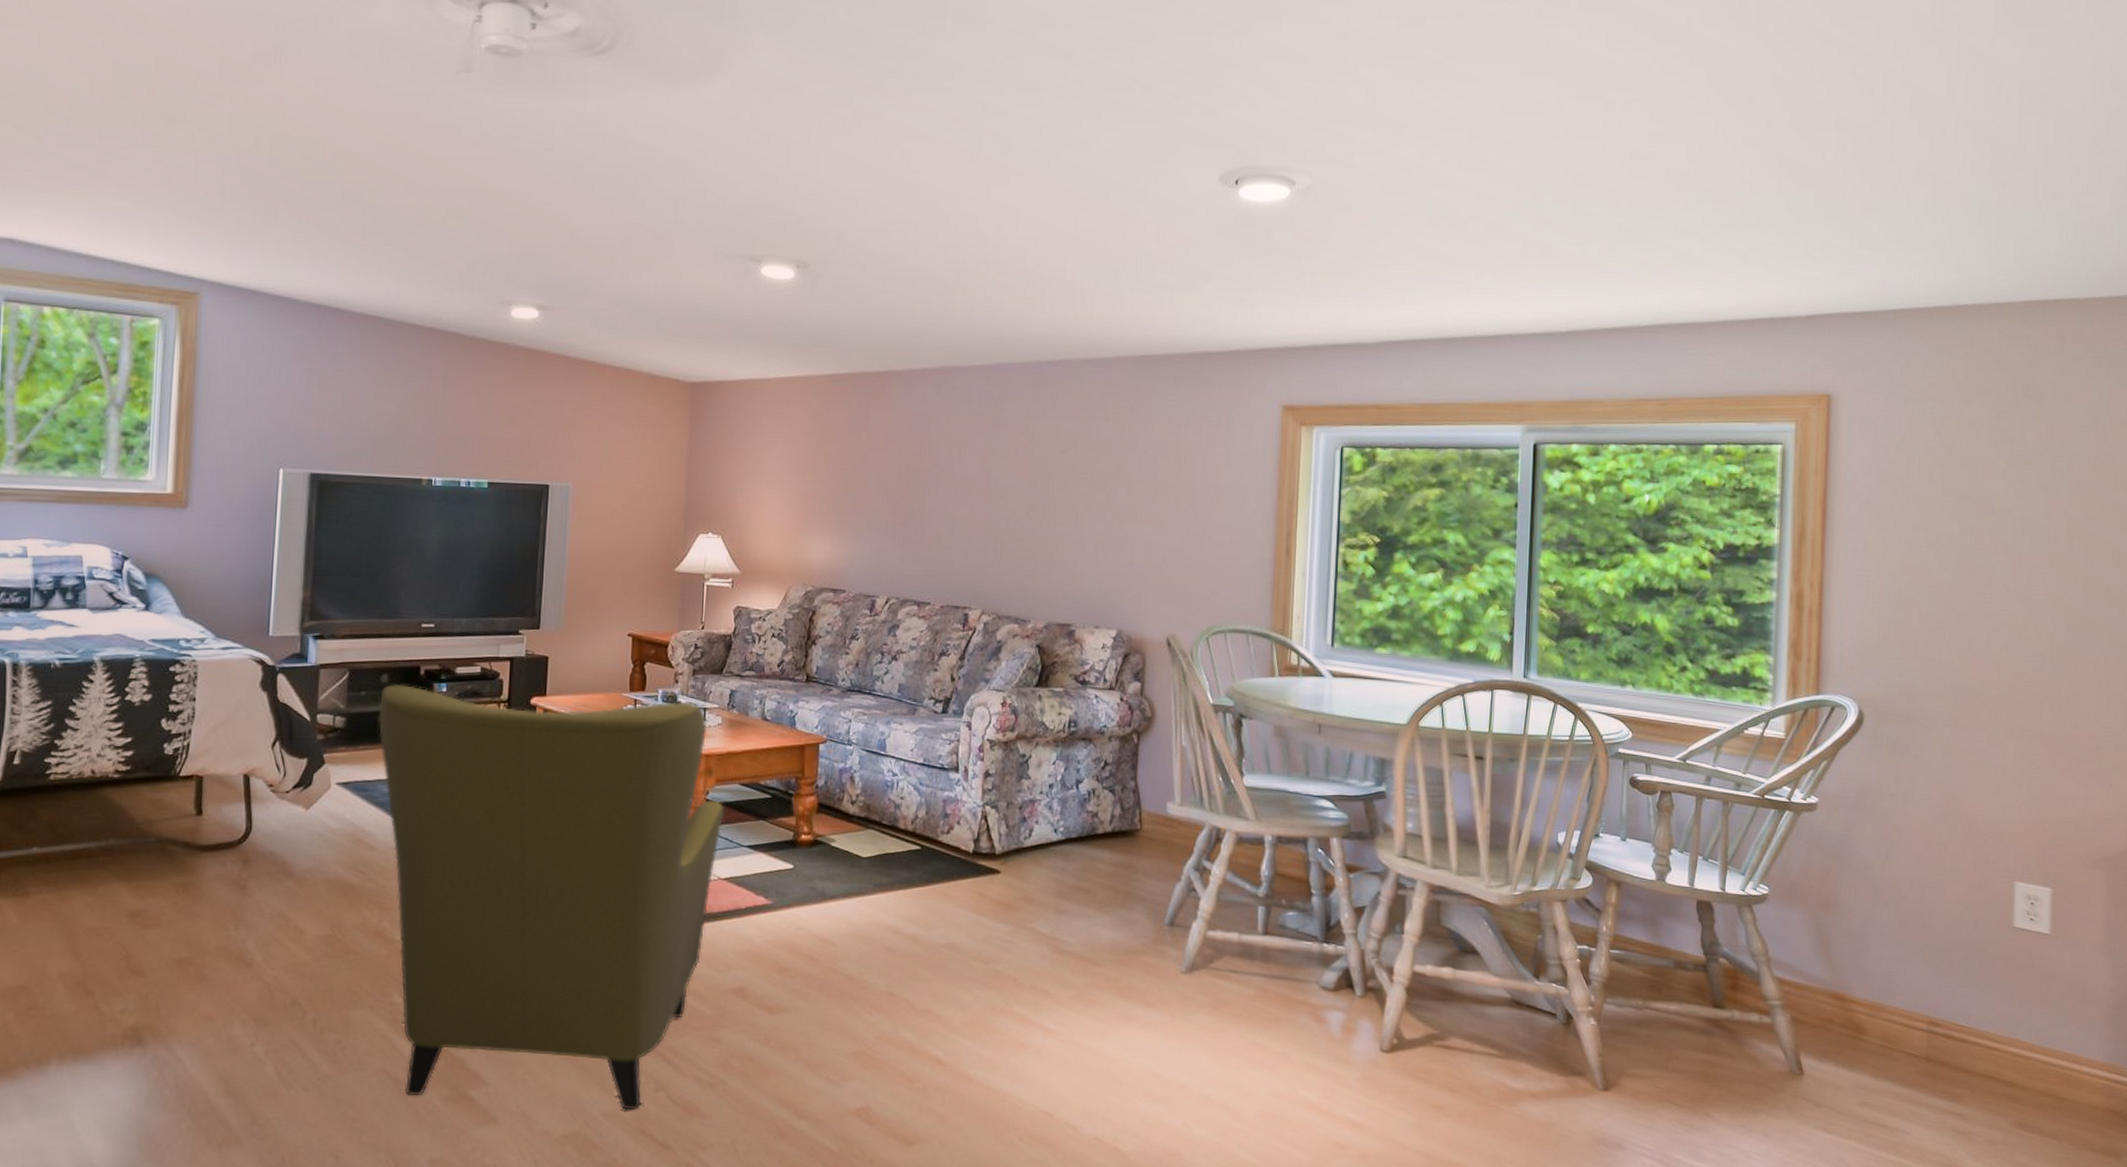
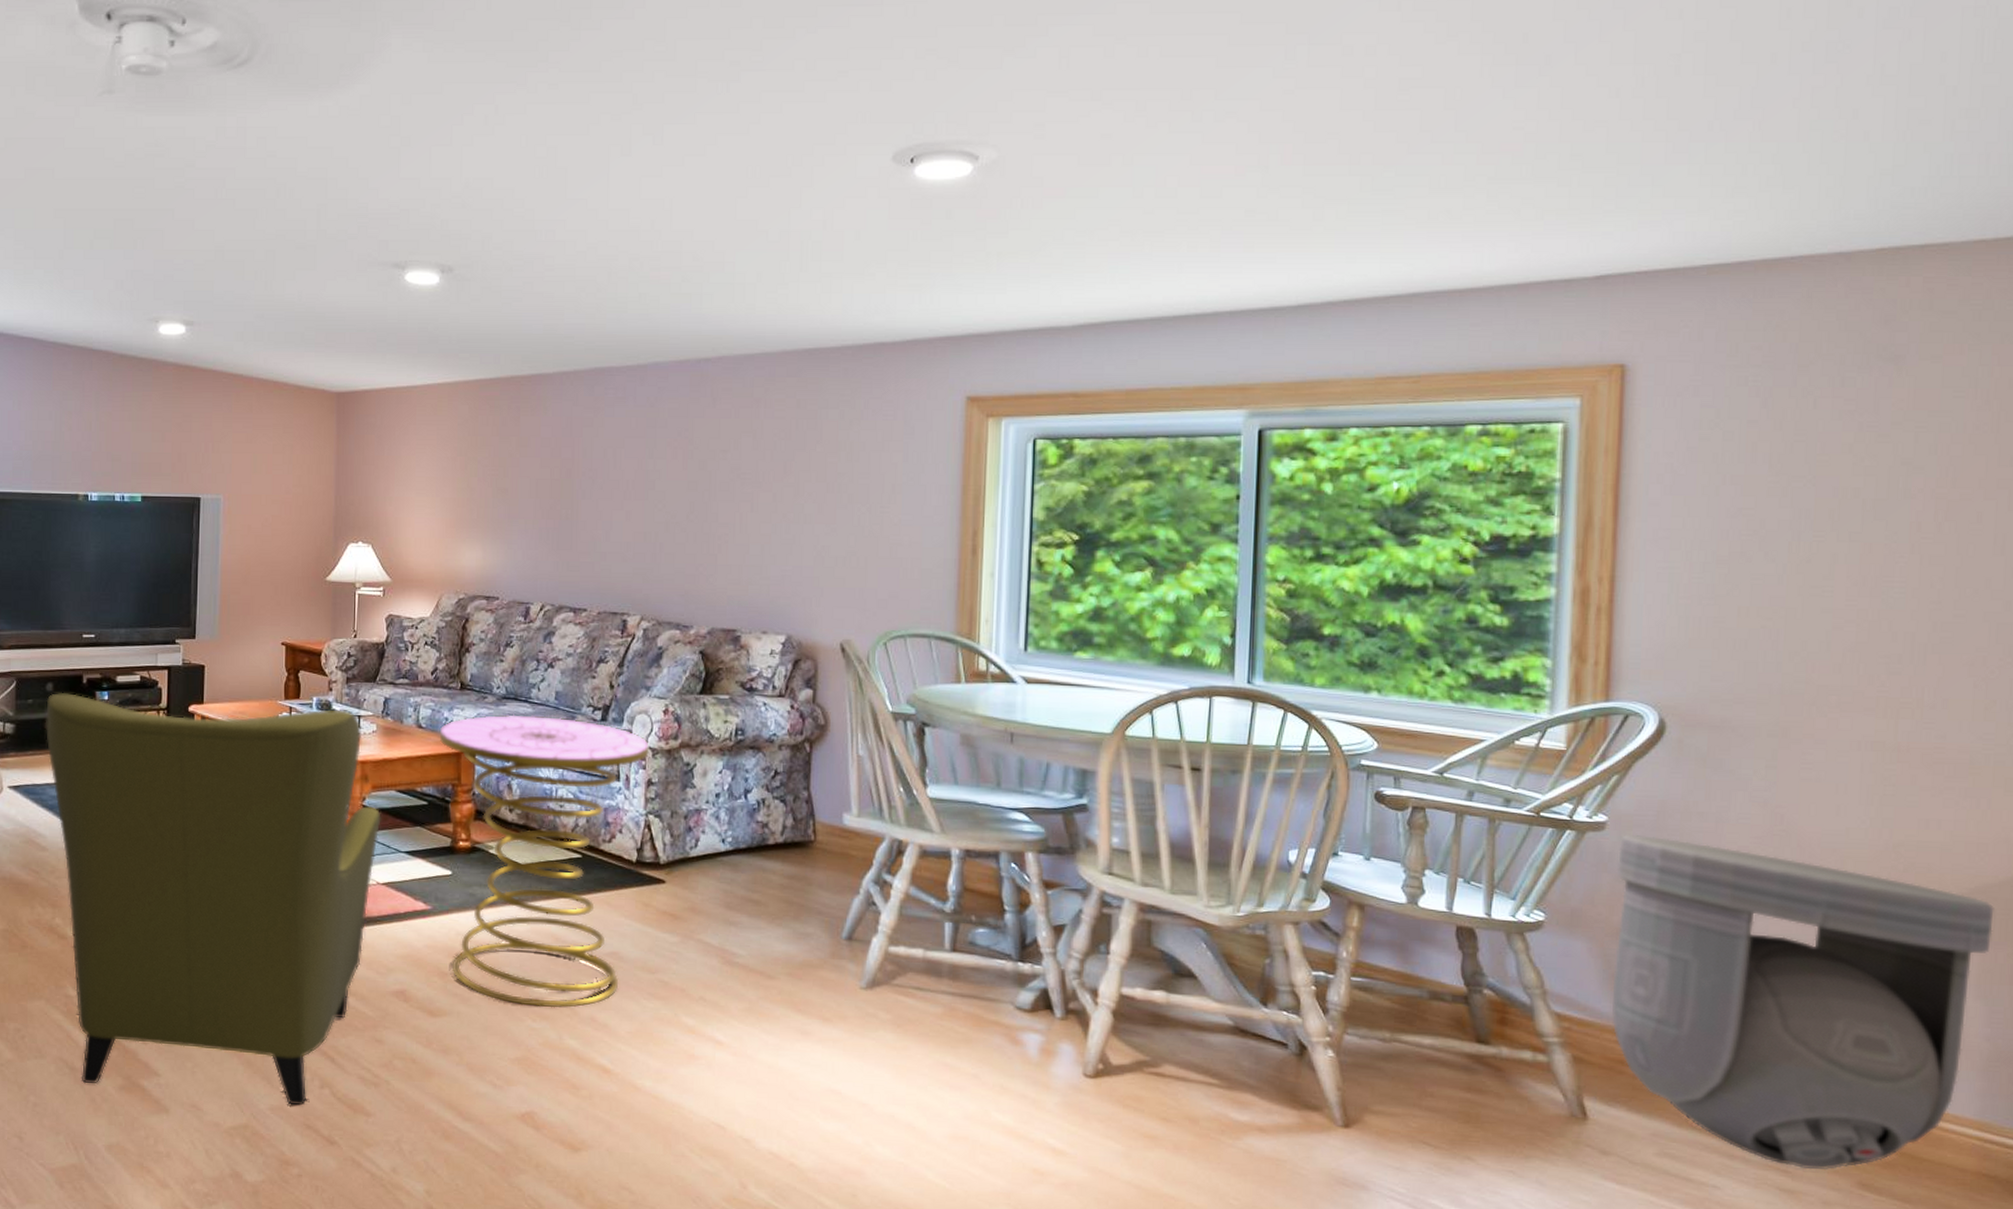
side table: none [784,707,988,1001] -> present [439,714,649,1008]
waste bin: none [1822,814,2116,1113] -> present [1611,834,1994,1171]

